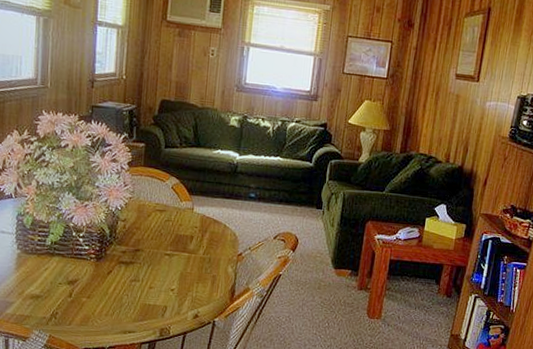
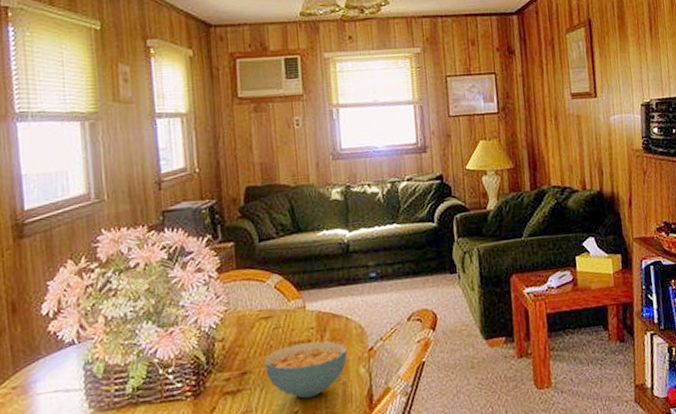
cereal bowl: none [154,237,221,281] -> present [263,341,347,399]

